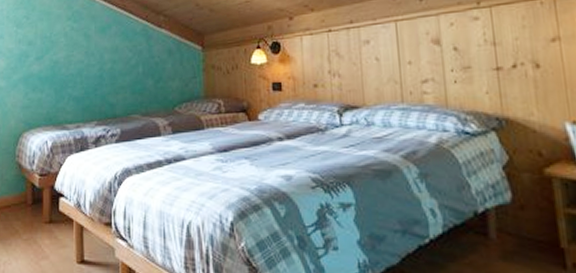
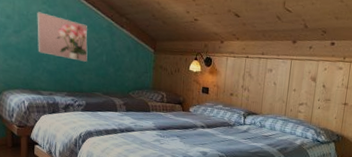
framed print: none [61,30,120,79] -> present [37,12,88,62]

